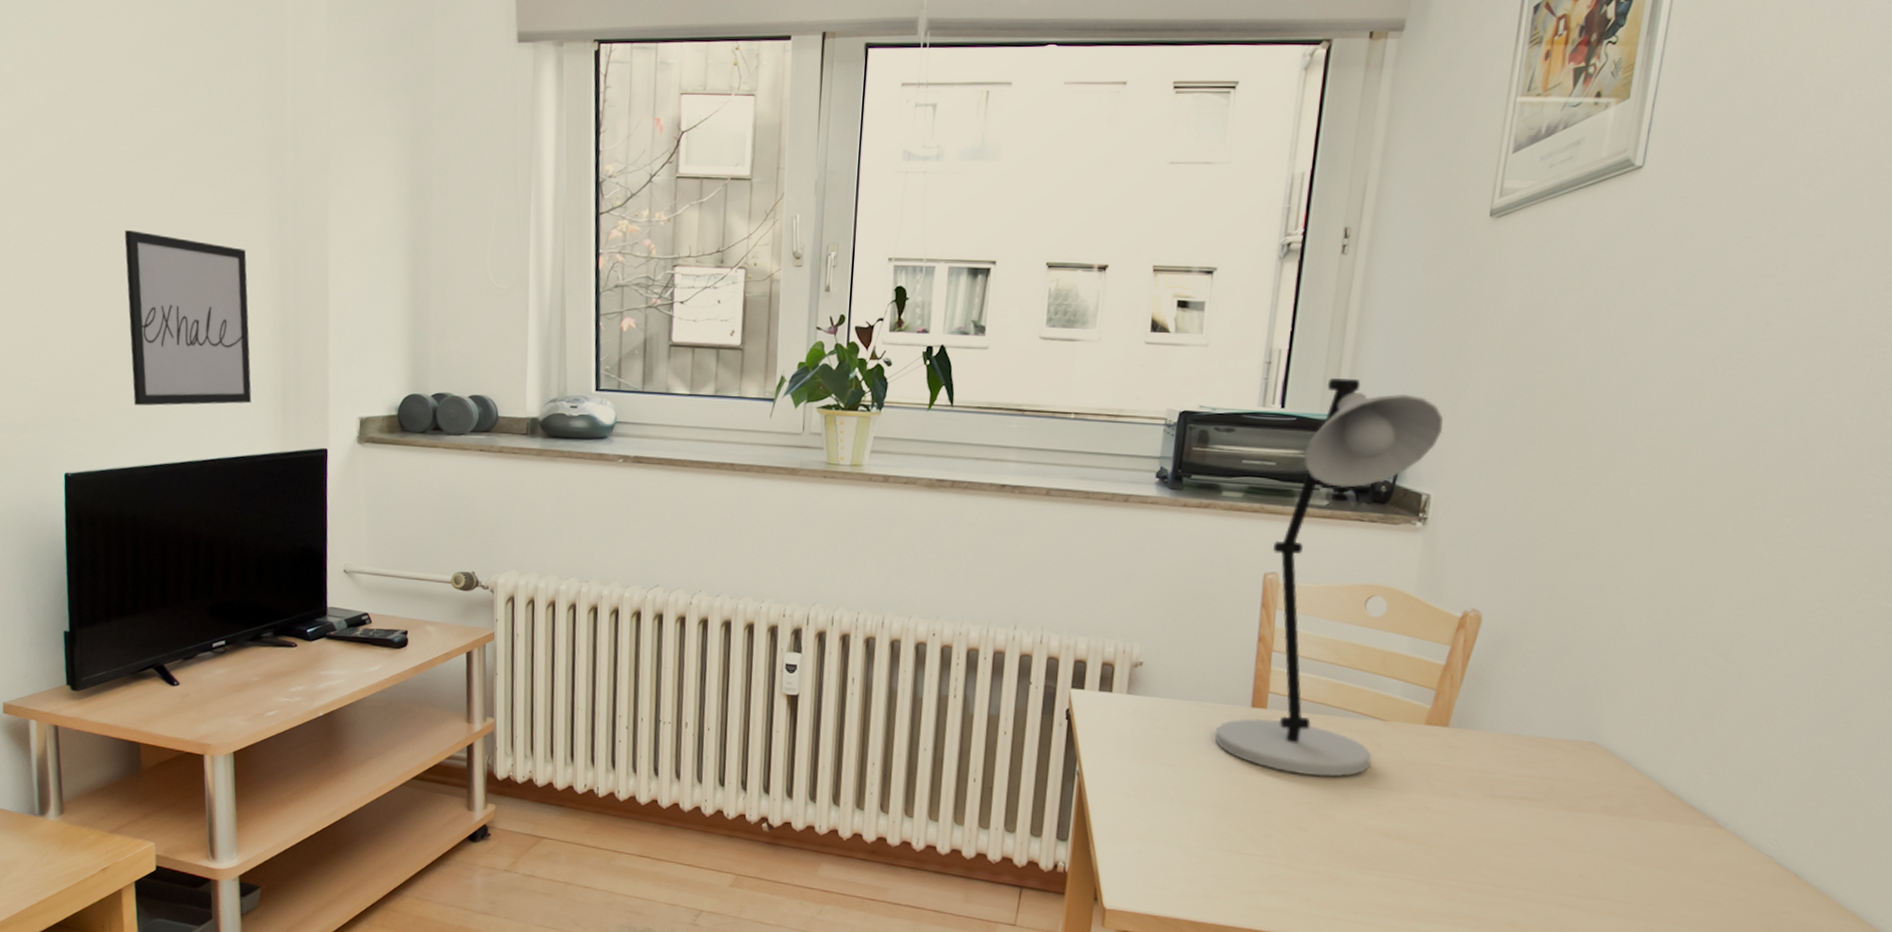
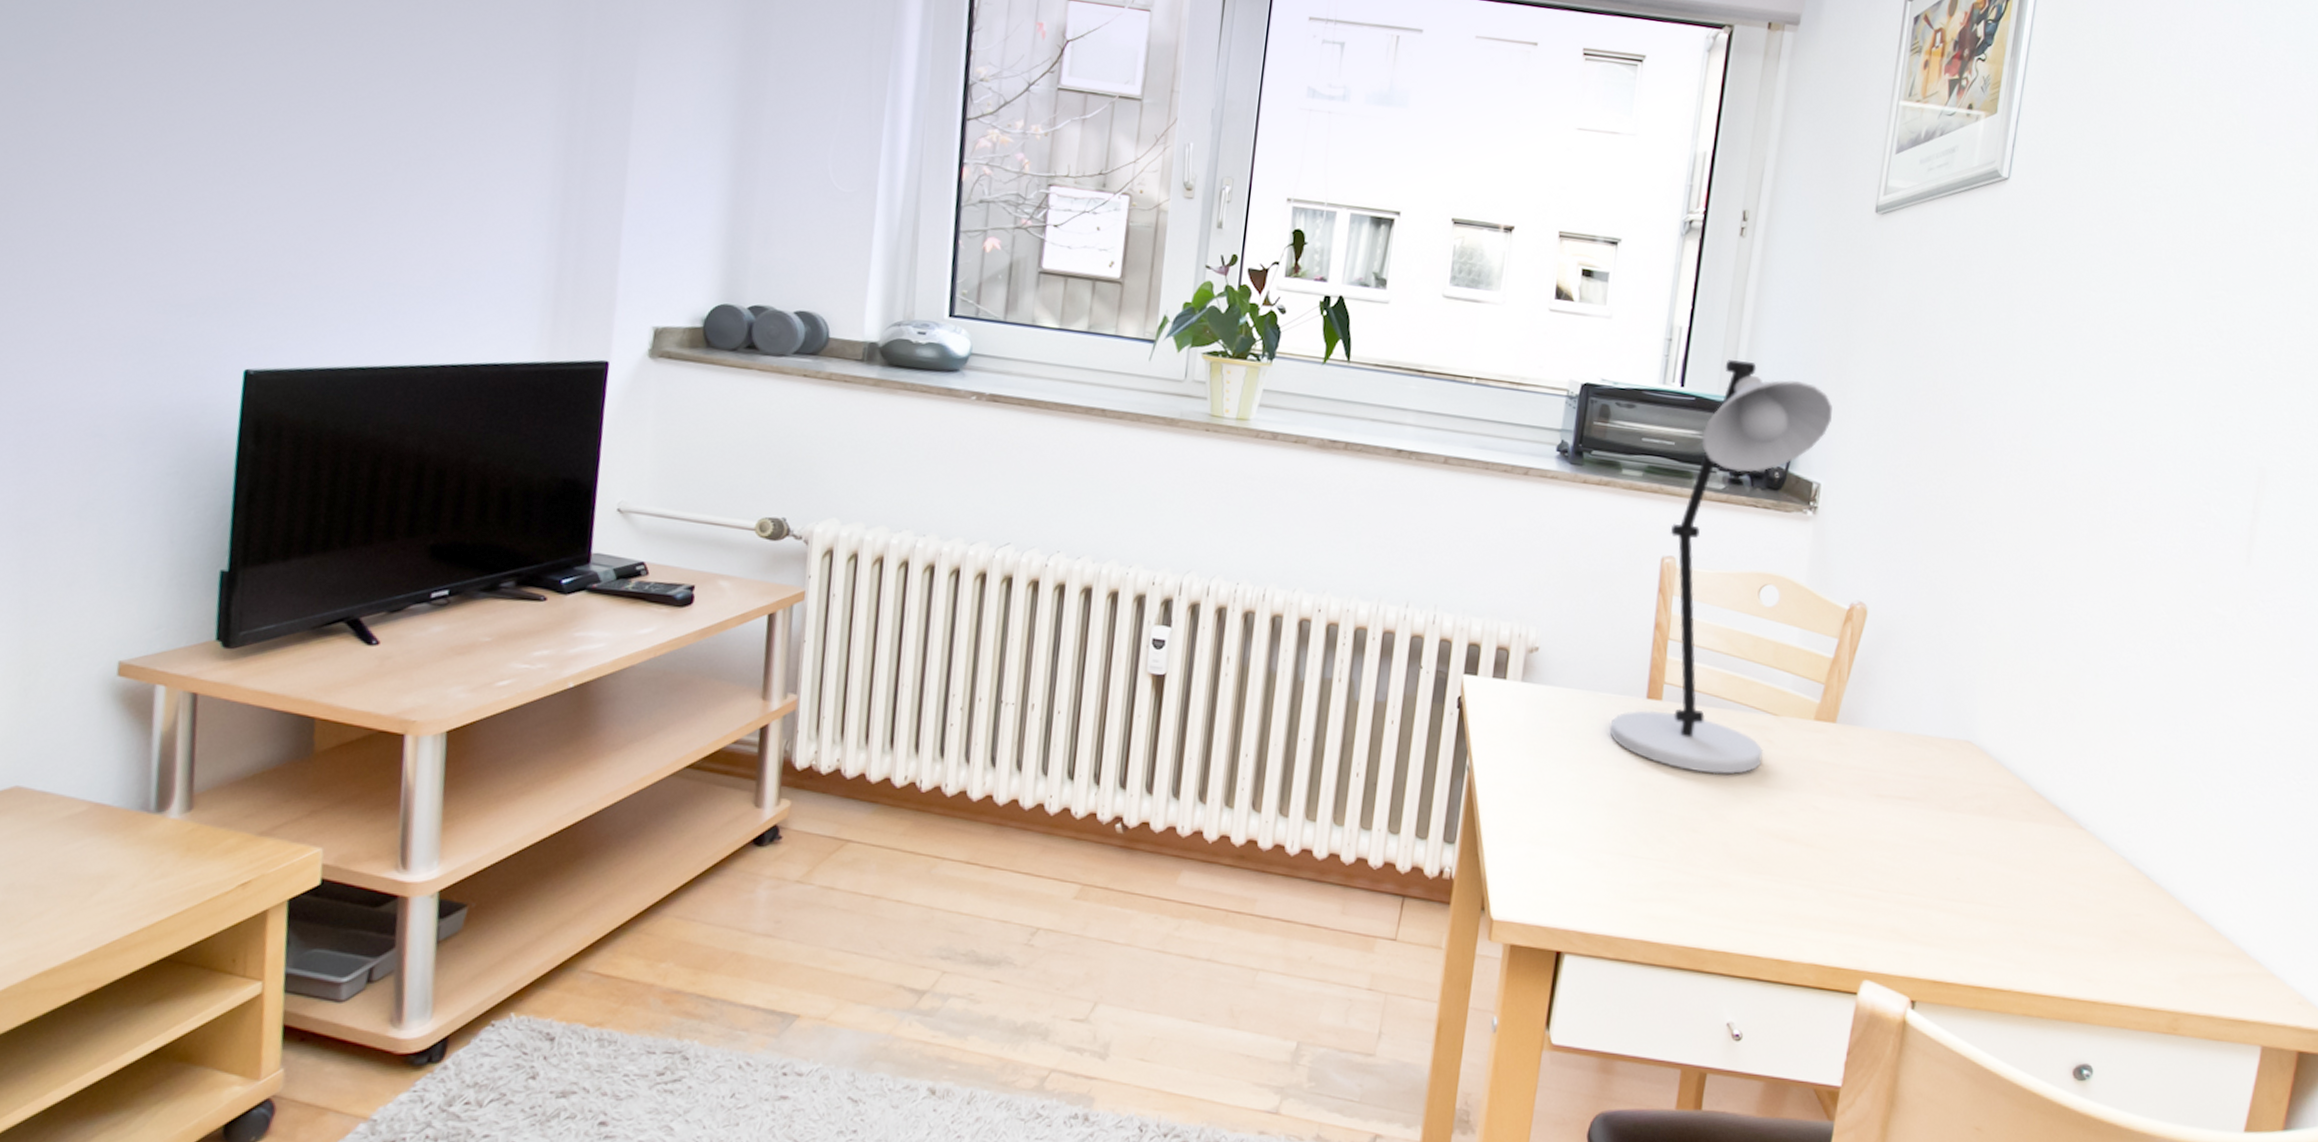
wall art: present [124,230,252,406] -> none [352,79,524,301]

